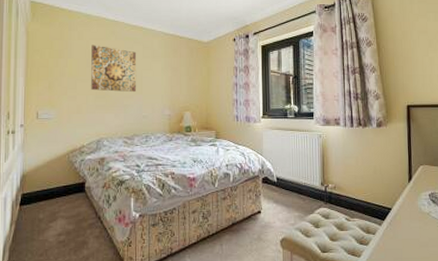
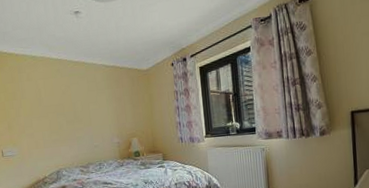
wall art: present [91,45,137,93] -> none [40,84,86,127]

